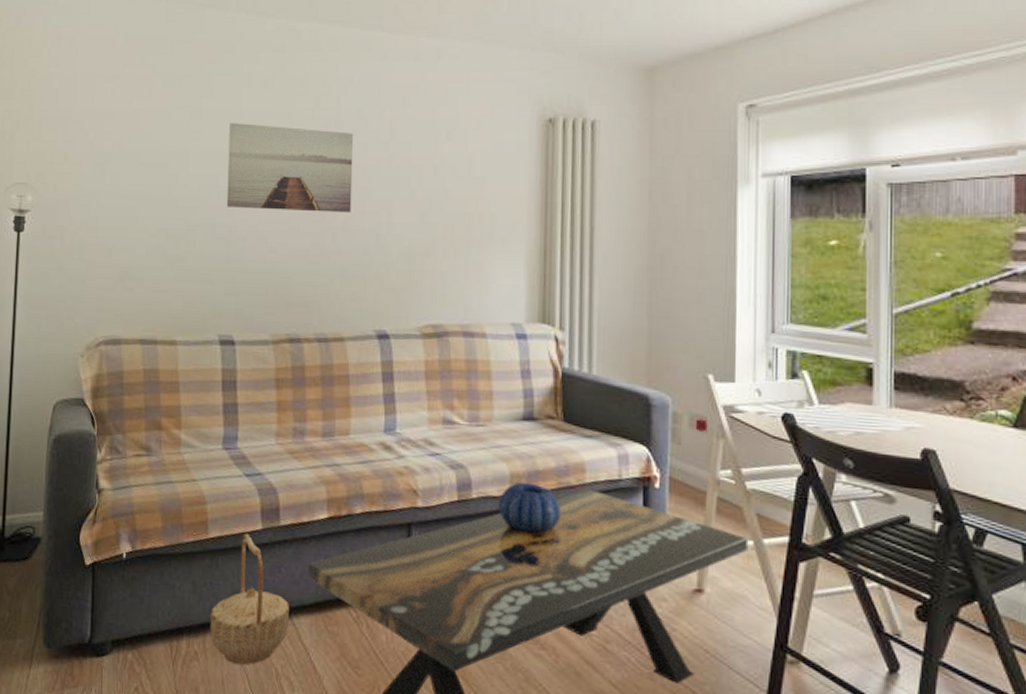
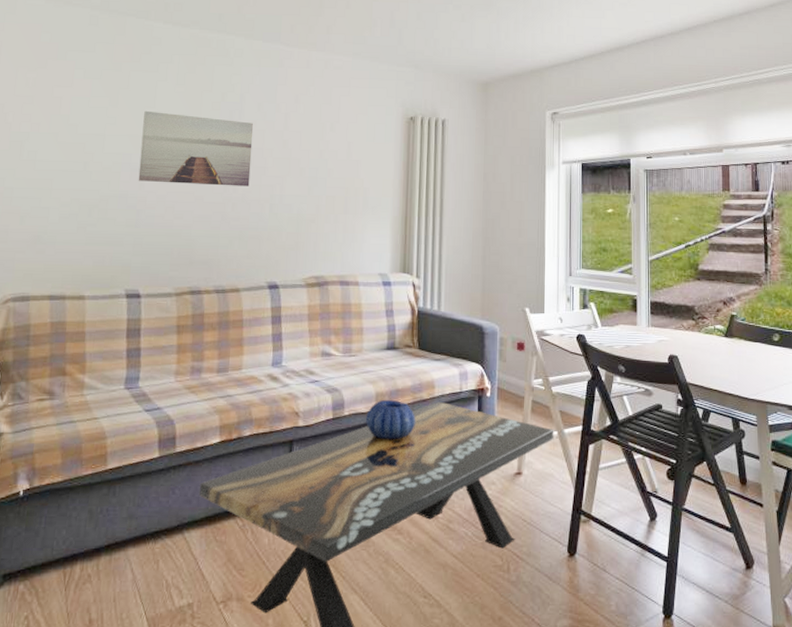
basket: present [210,533,289,665] -> none [104,461,181,581]

